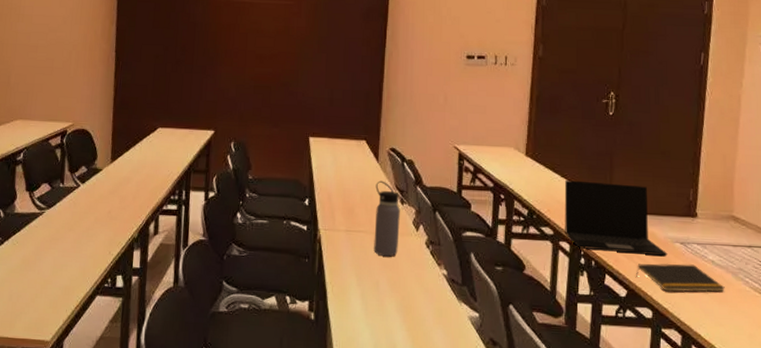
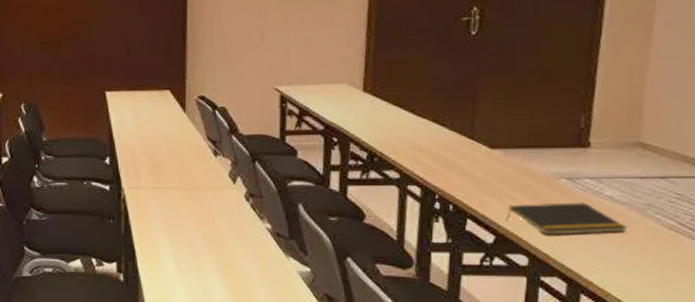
water bottle: present [374,180,400,257] -> none [184,132,214,213]
laptop: present [564,180,668,257] -> none [413,115,549,196]

